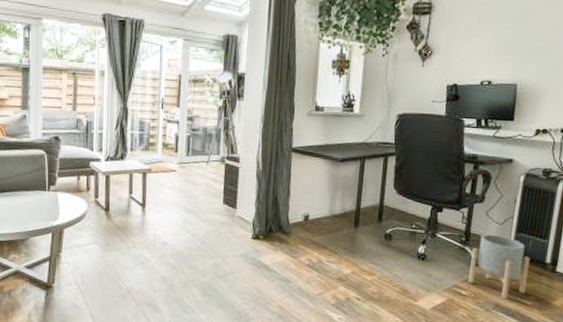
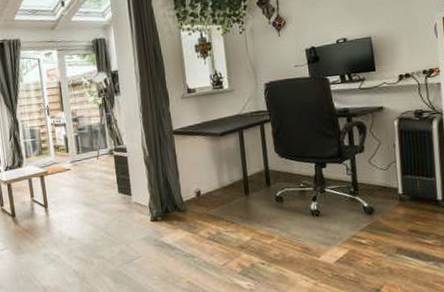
planter: present [468,234,530,300] -> none [363,180,424,242]

